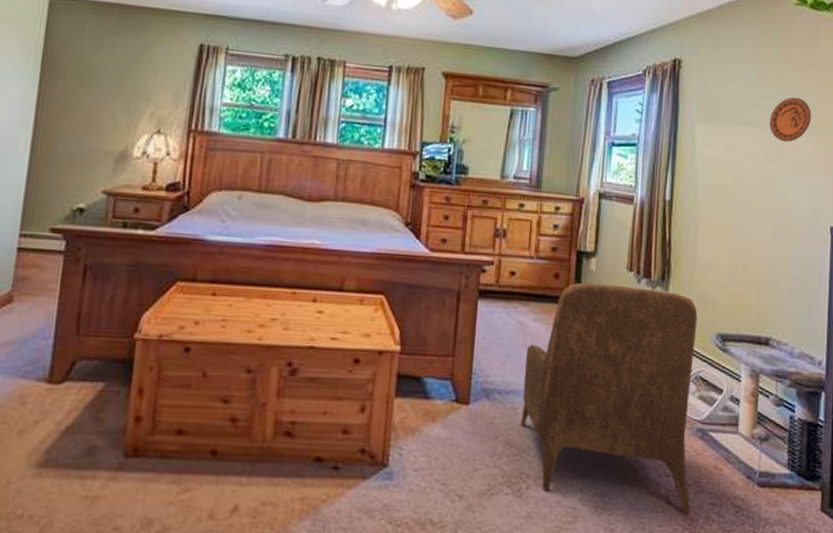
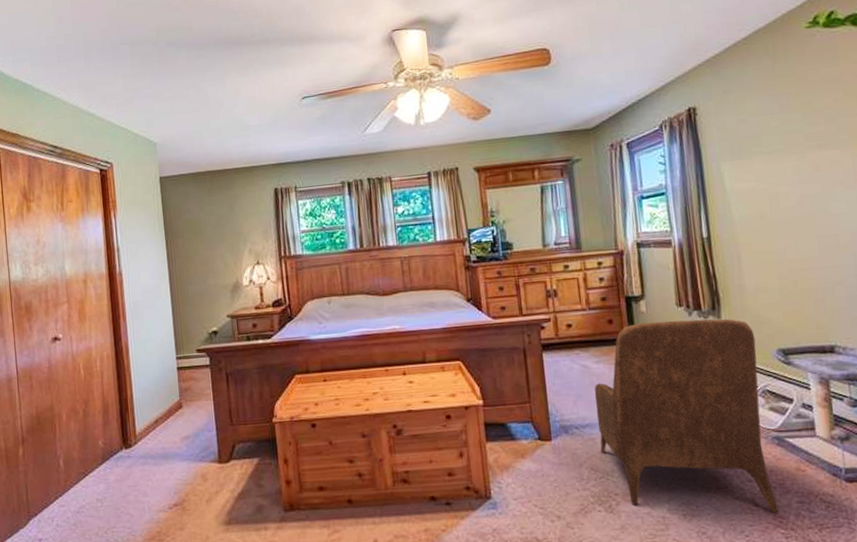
decorative plate: present [769,97,811,142] -> none [797,115,844,161]

